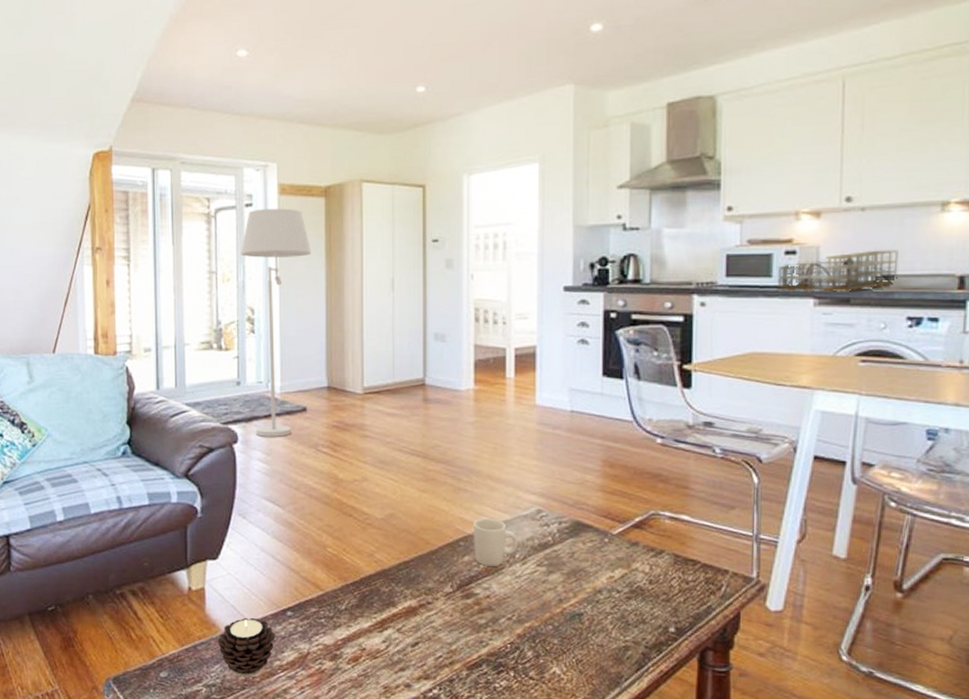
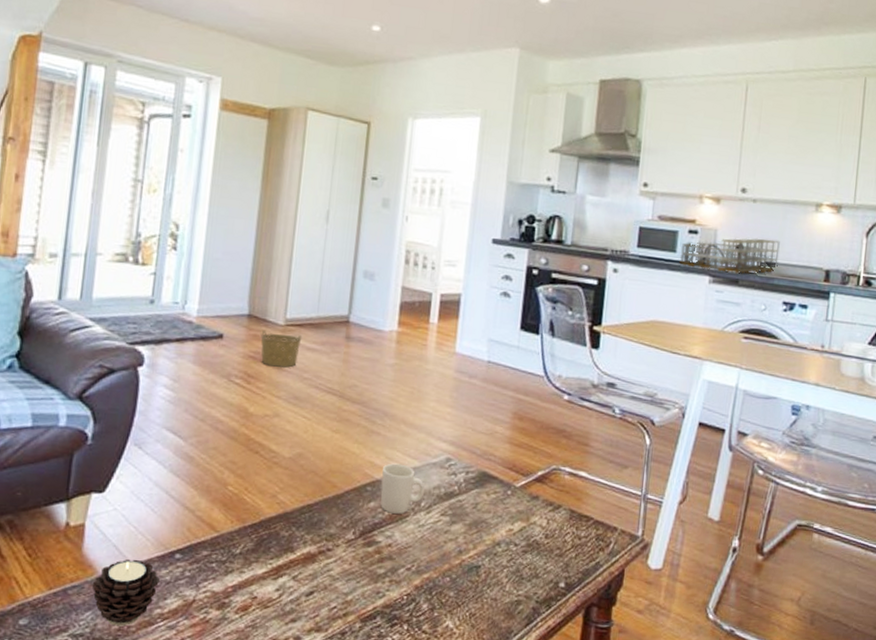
floor lamp: present [241,208,312,437] -> none [165,121,248,363]
basket: none [341,401,380,434] -> present [260,330,301,368]

